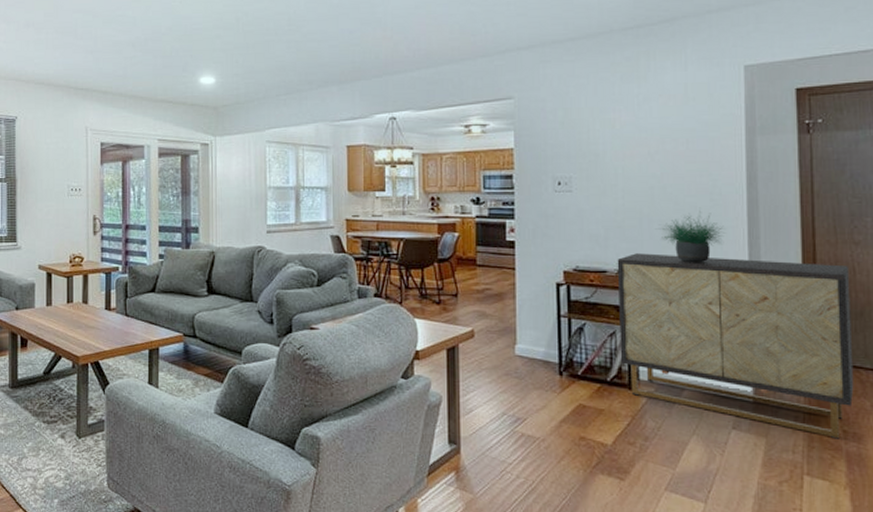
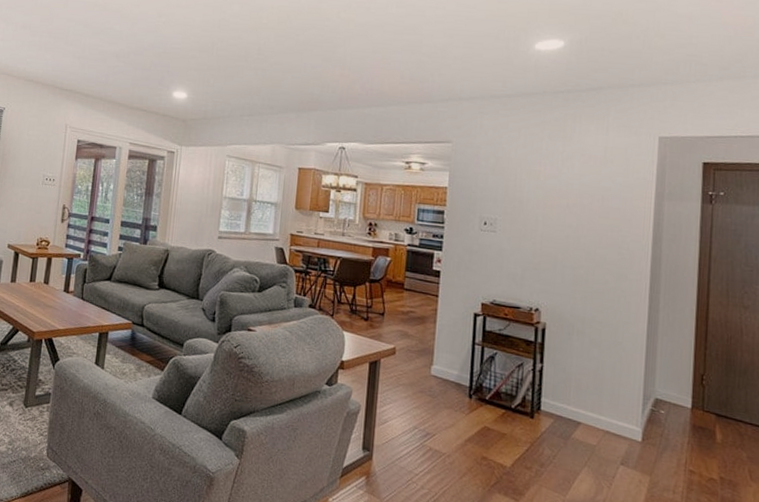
cabinet: present [617,253,854,439] -> none [525,294,737,485]
potted plant: present [658,210,726,263] -> none [570,261,630,310]

